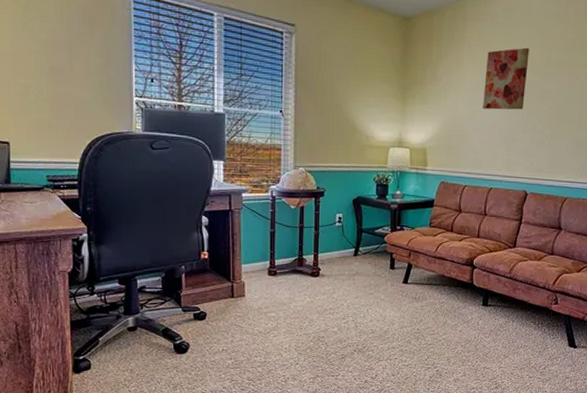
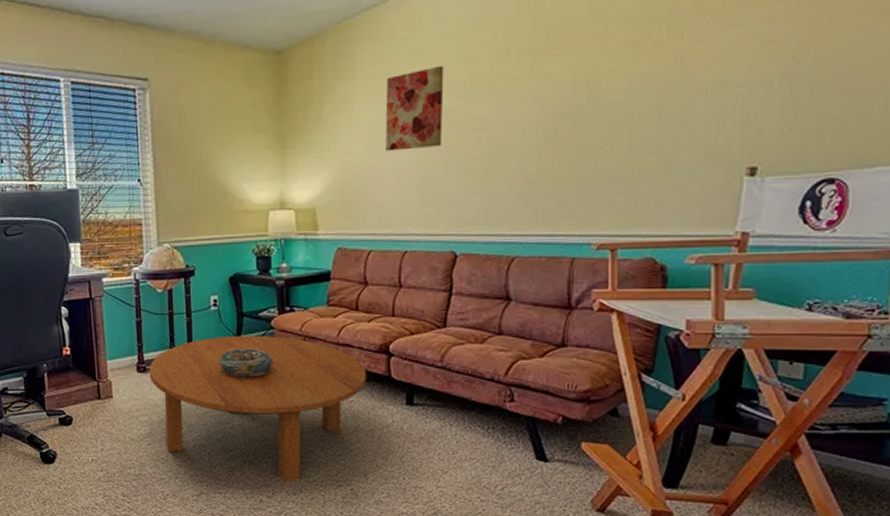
coffee table: none [279,247,455,366] -> present [149,335,367,482]
decorative bowl: none [338,258,384,282] -> present [218,348,273,378]

